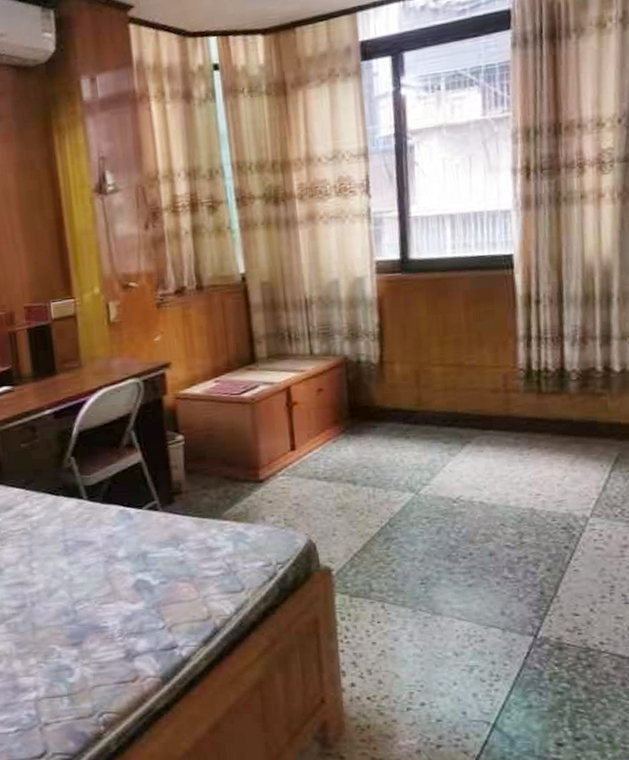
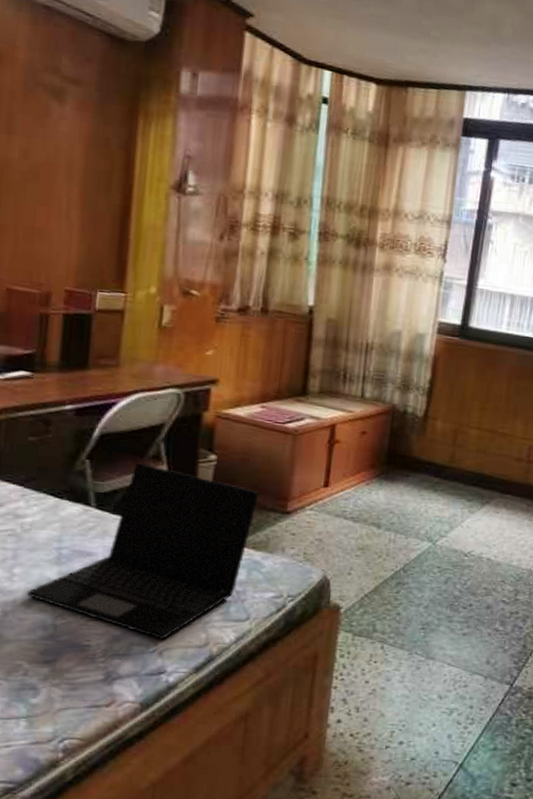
laptop: none [46,453,230,617] -> present [26,462,260,640]

